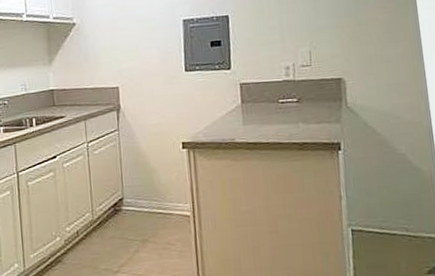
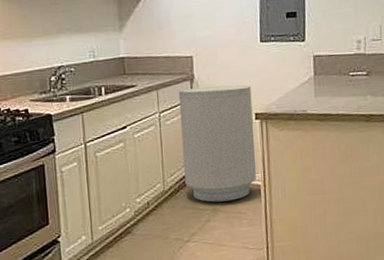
trash can: none [105,114,185,233] -> present [178,85,256,202]

